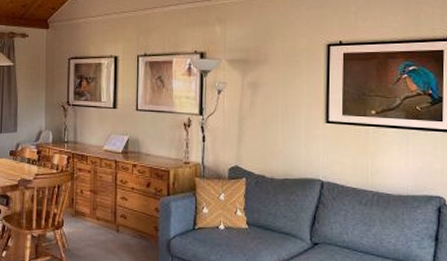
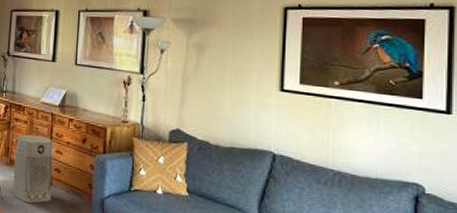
air purifier: none [79,183,119,252] -> present [12,134,53,204]

